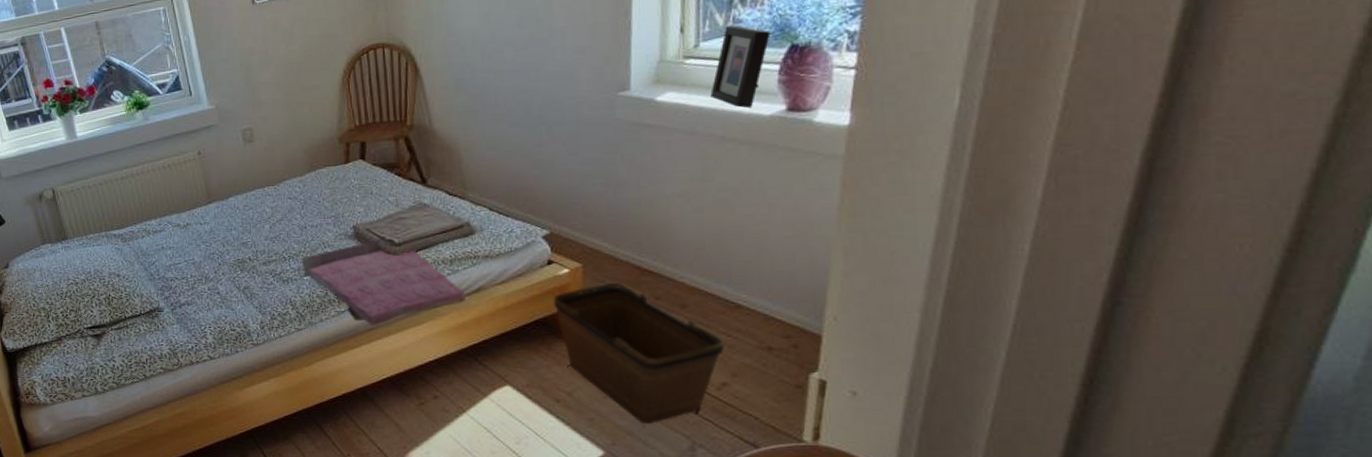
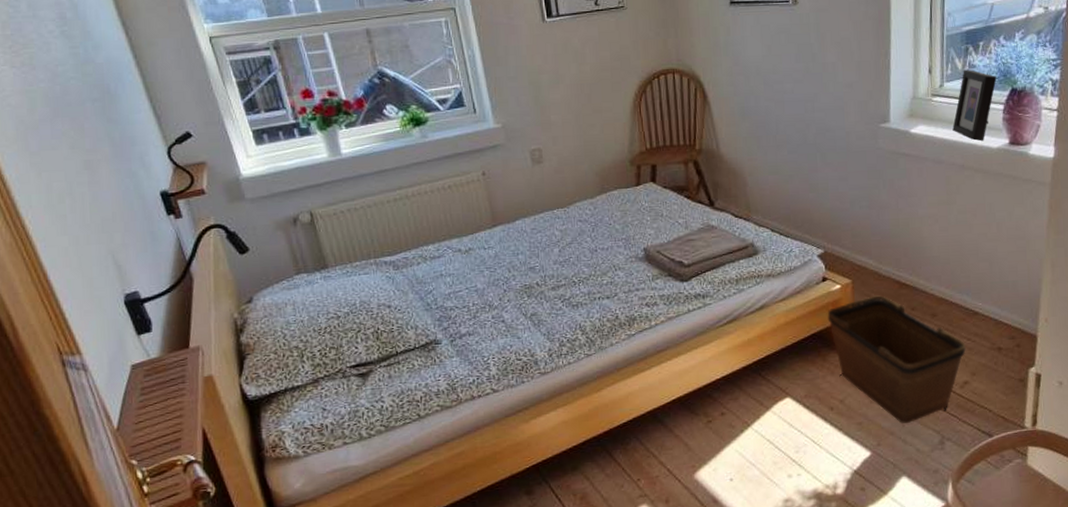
hand towel: present [301,239,466,325] -> none [591,261,750,347]

